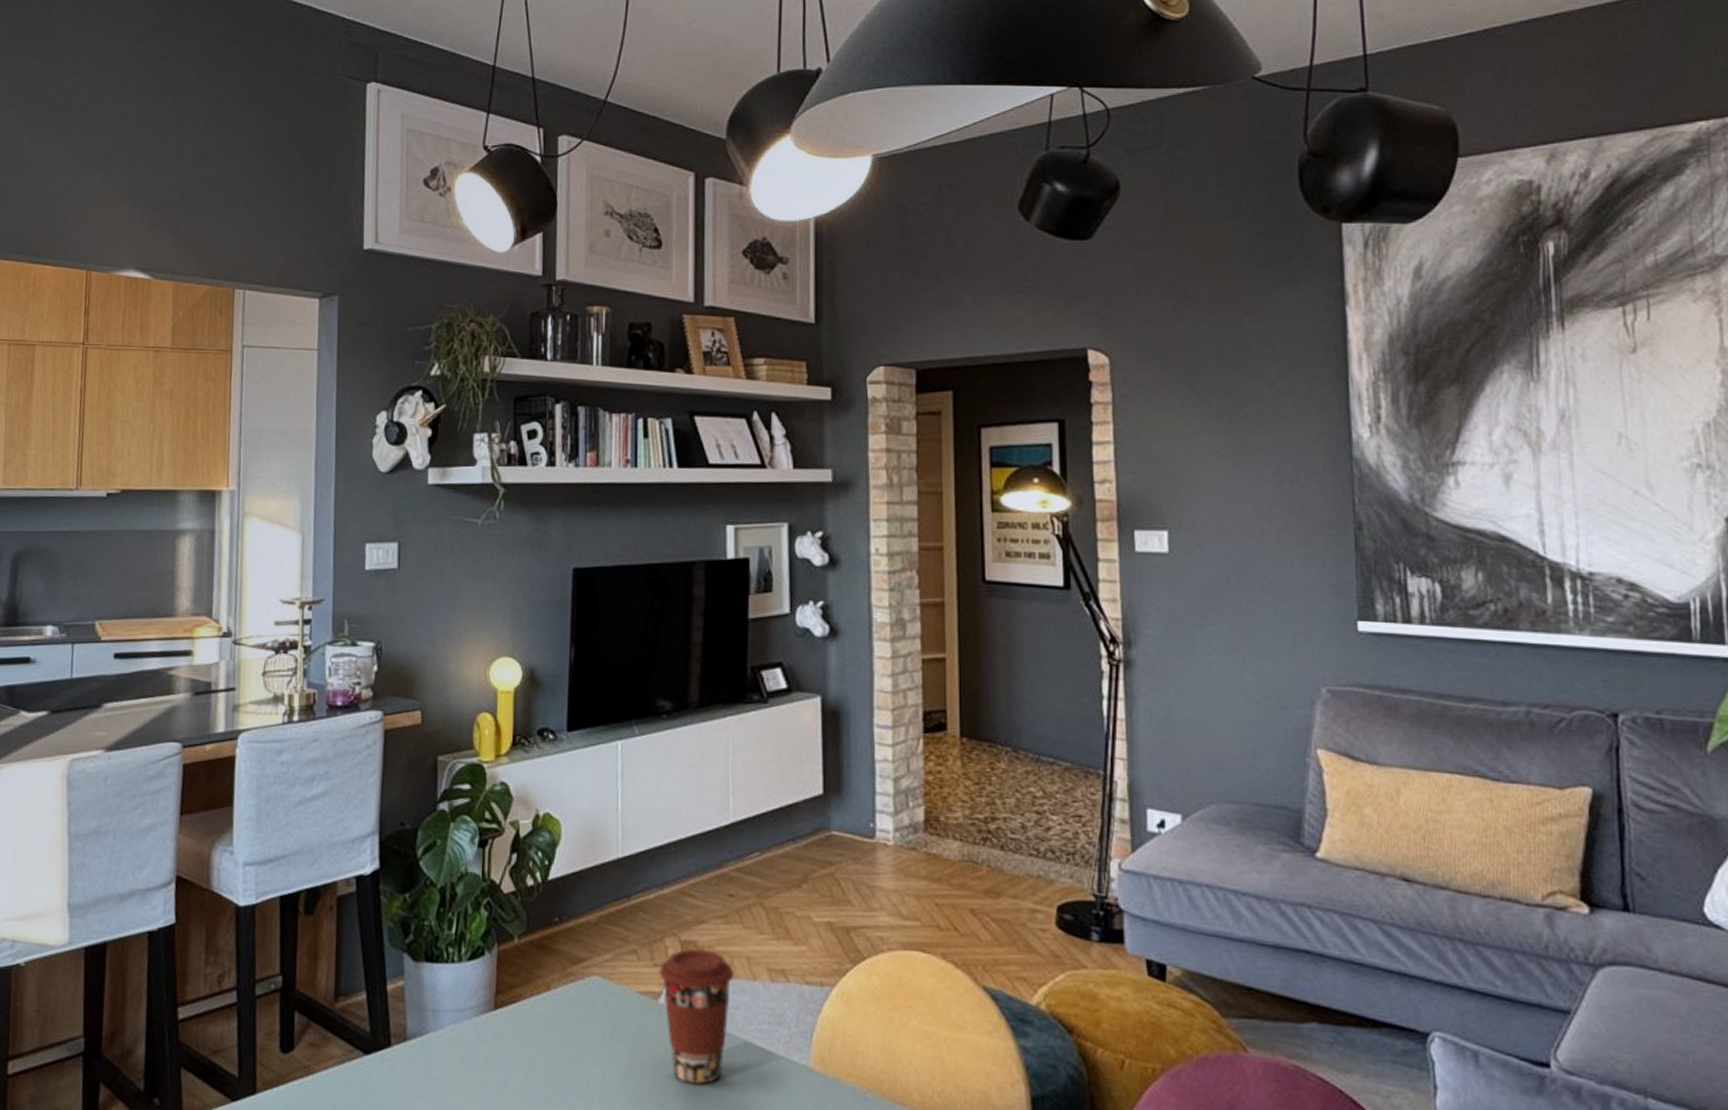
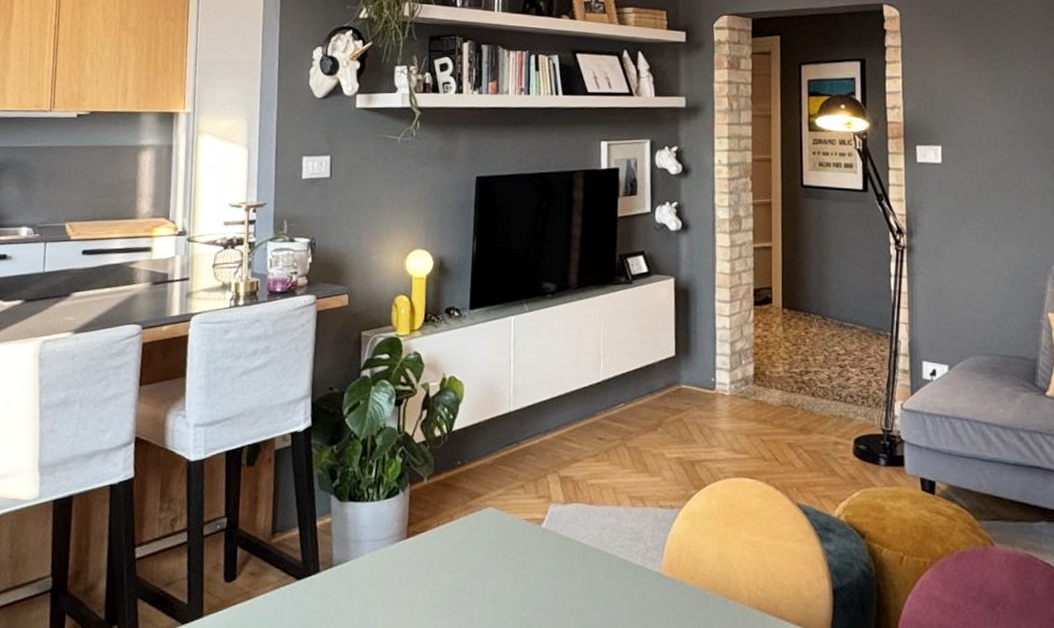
coffee cup: present [659,948,734,1085] -> none [542,482,603,592]

